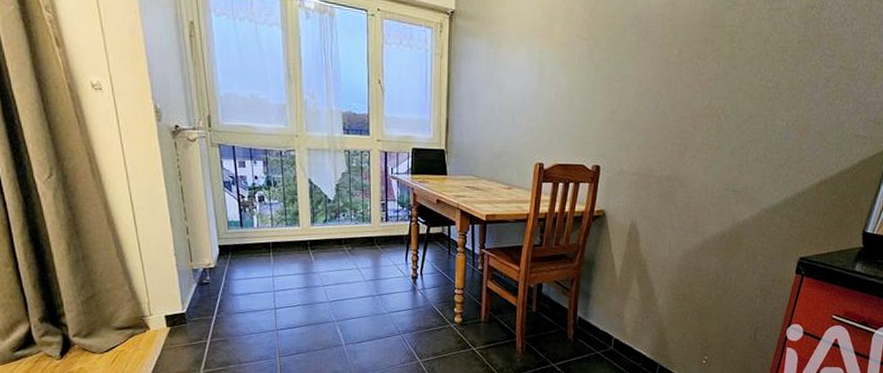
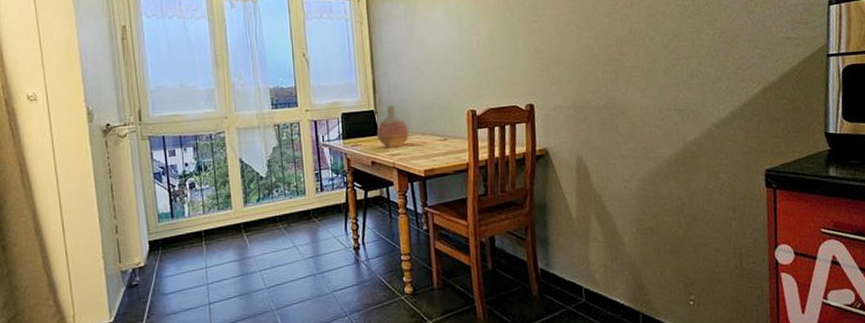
vase: none [445,147,477,190] -> present [377,105,410,149]

